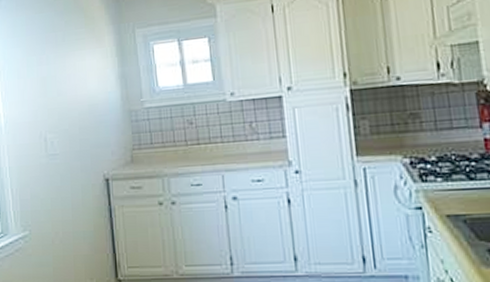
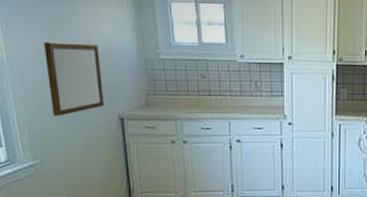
writing board: none [36,100,91,181] -> present [44,42,105,116]

